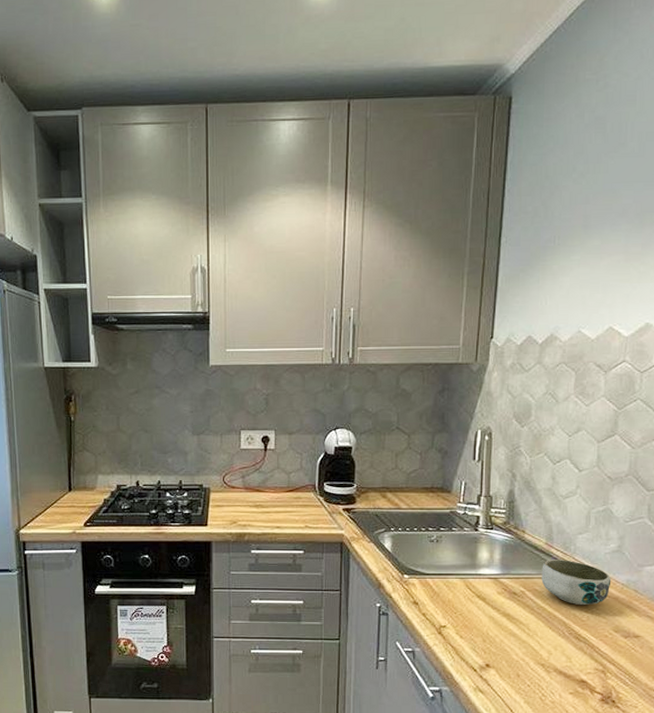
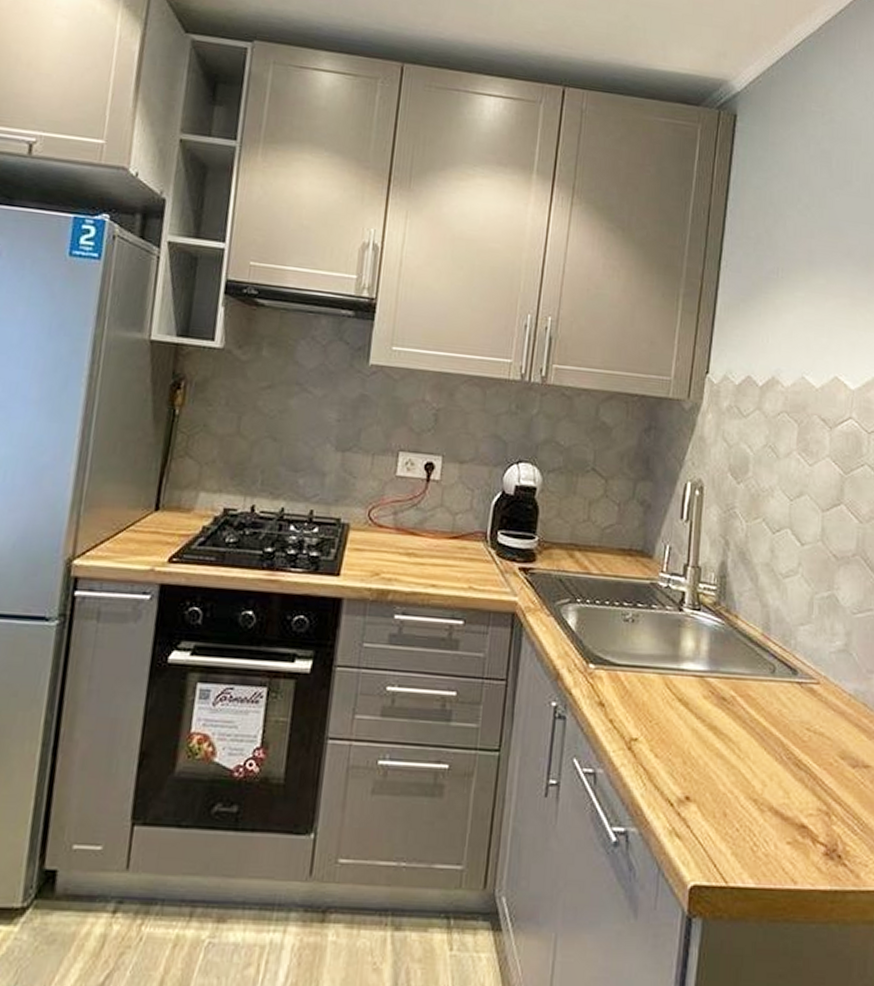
bowl: present [541,560,612,606] -> none [756,656,837,721]

